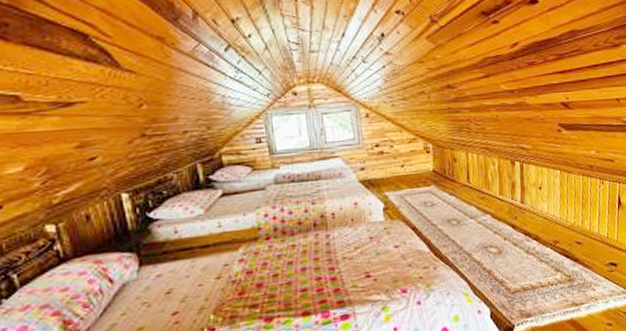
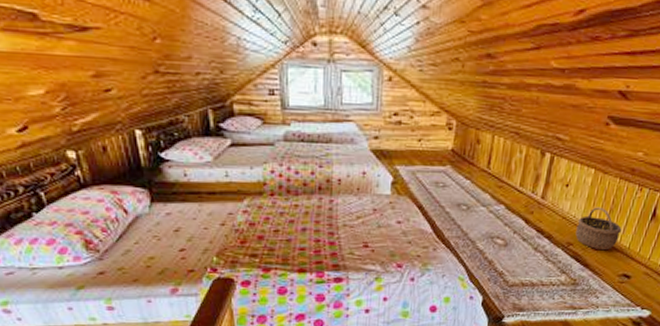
wicker basket: none [557,203,597,244] -> present [575,207,622,251]

